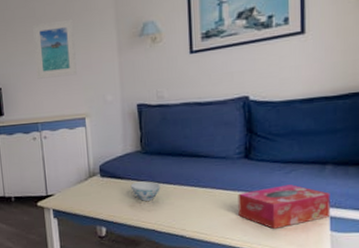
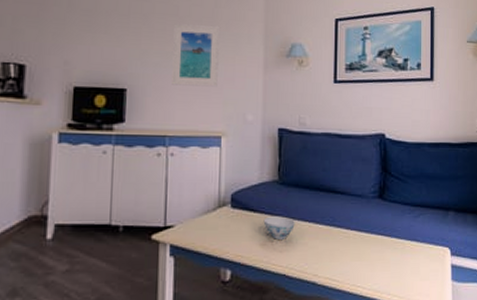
tissue box: present [238,184,331,229] -> none [371,229,452,277]

